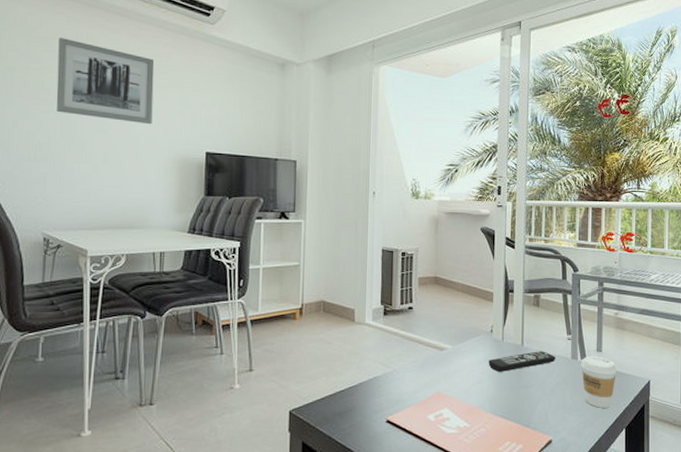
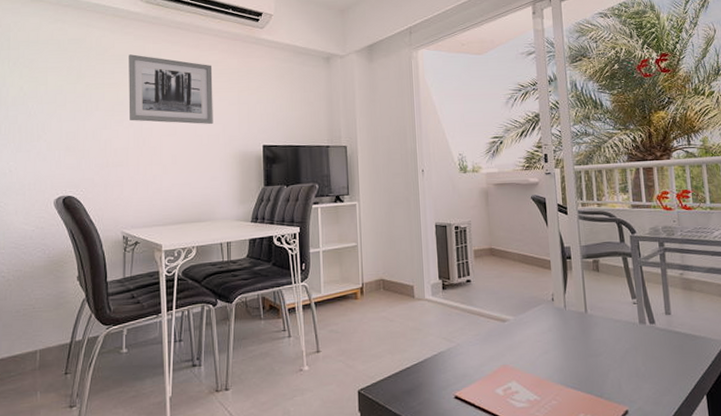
remote control: present [488,351,556,372] -> none [552,317,623,341]
coffee cup: present [581,356,617,408] -> none [650,319,689,374]

